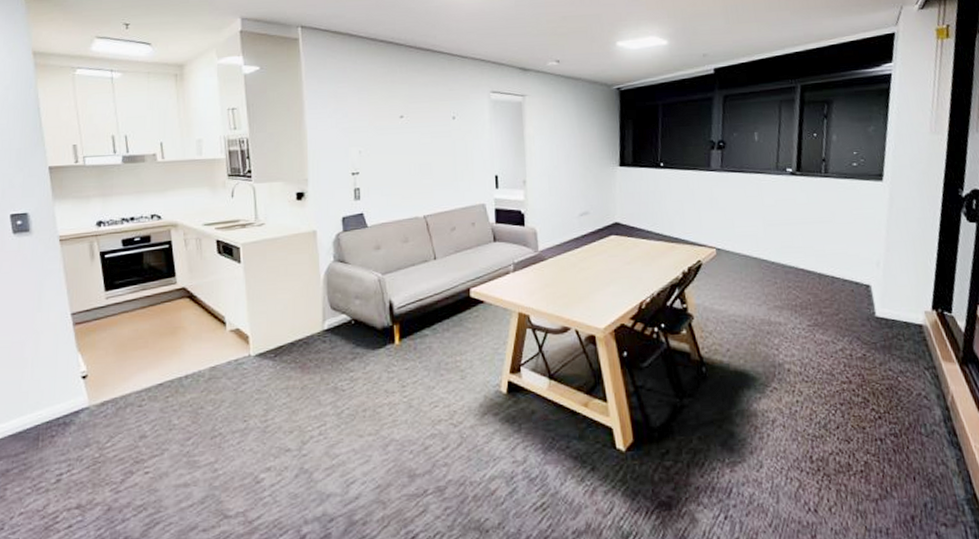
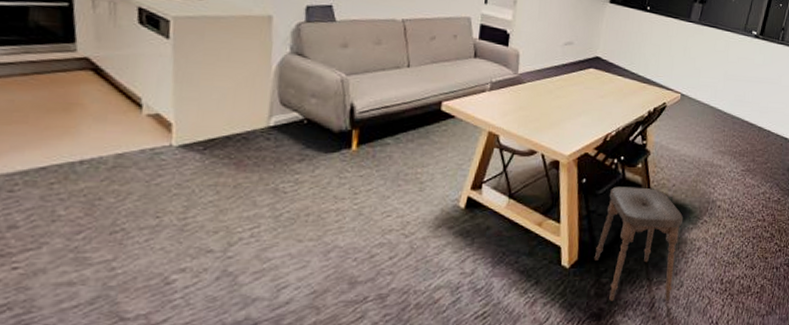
stool: none [651,356,751,487] -> present [594,186,684,302]

